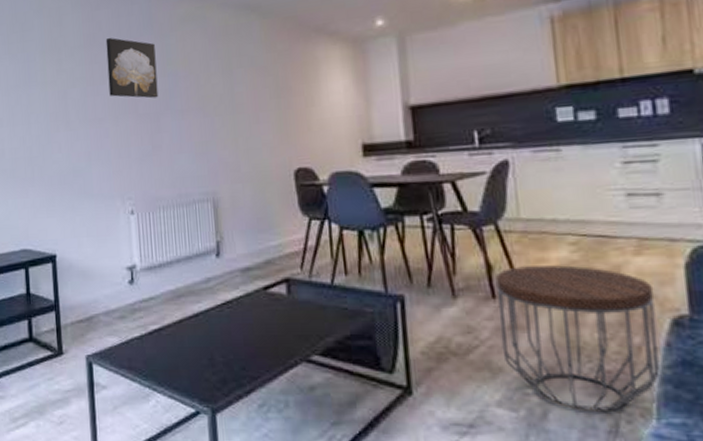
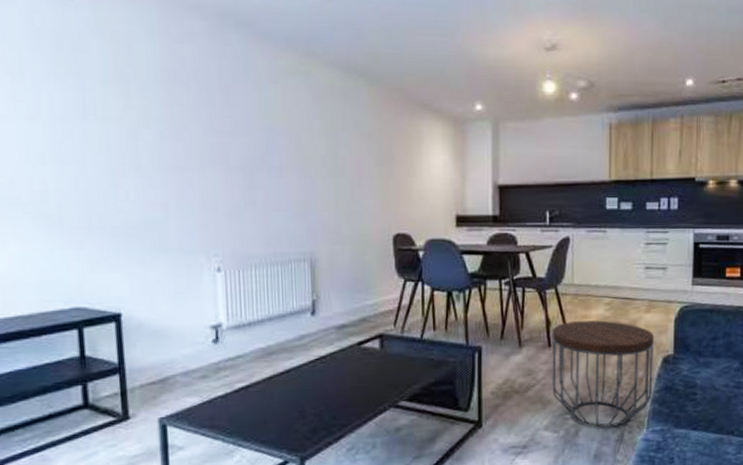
wall art: present [105,38,159,99] -> none [190,79,254,151]

